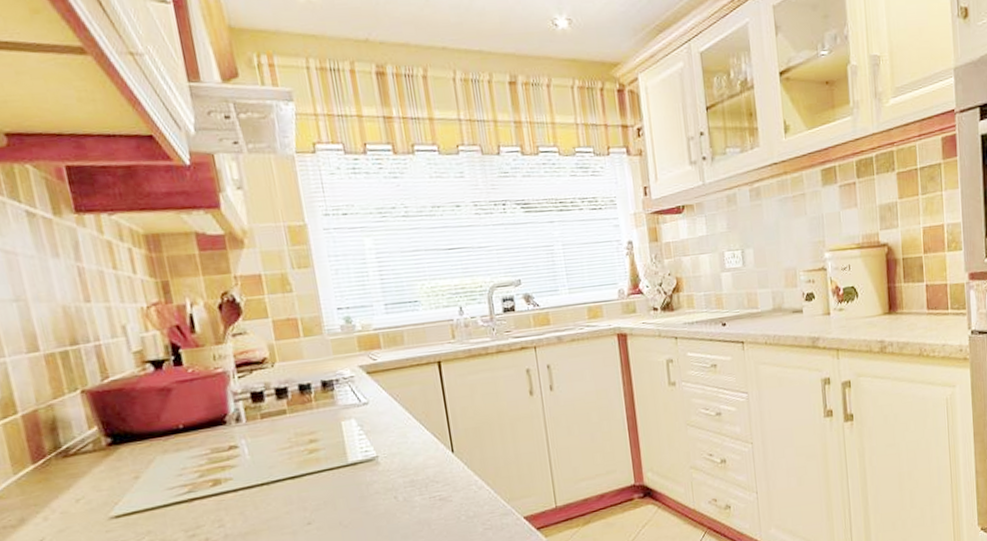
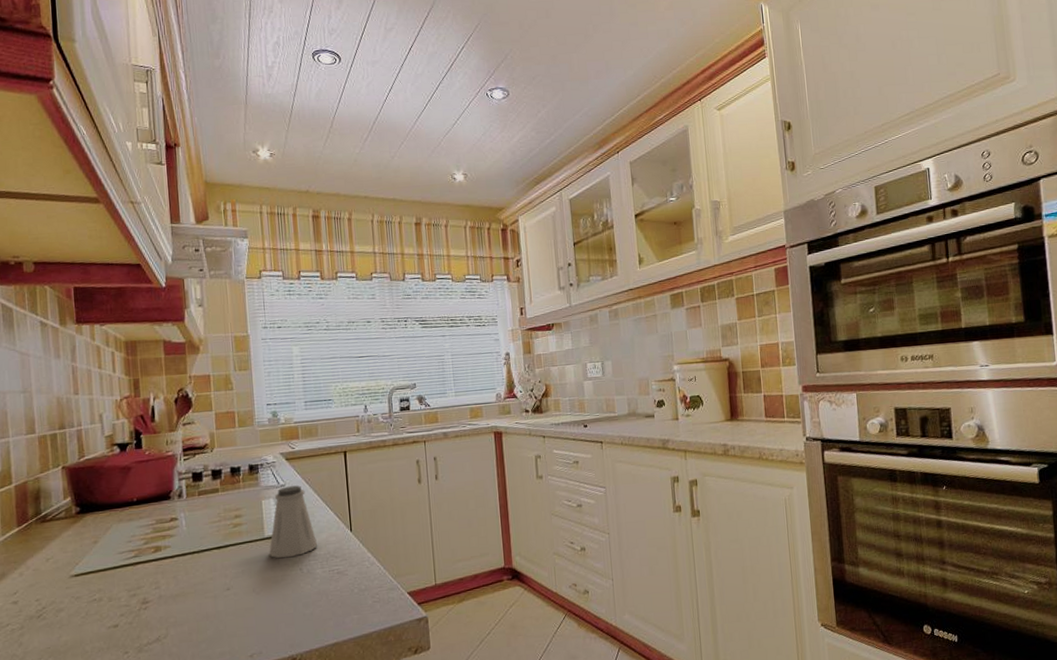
saltshaker: none [355,402,414,487] -> present [269,485,318,559]

